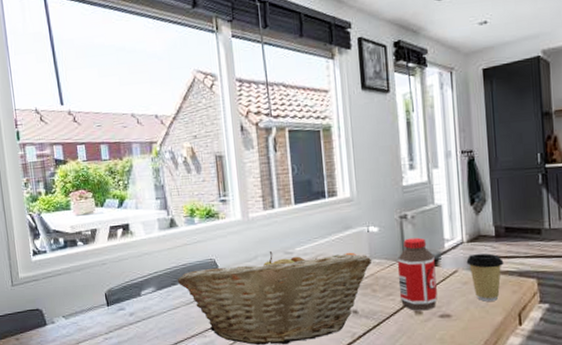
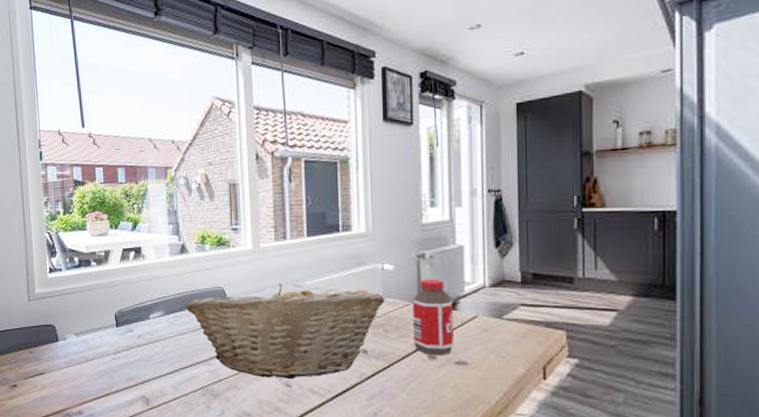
coffee cup: present [466,253,504,302] -> none [487,300,529,351]

